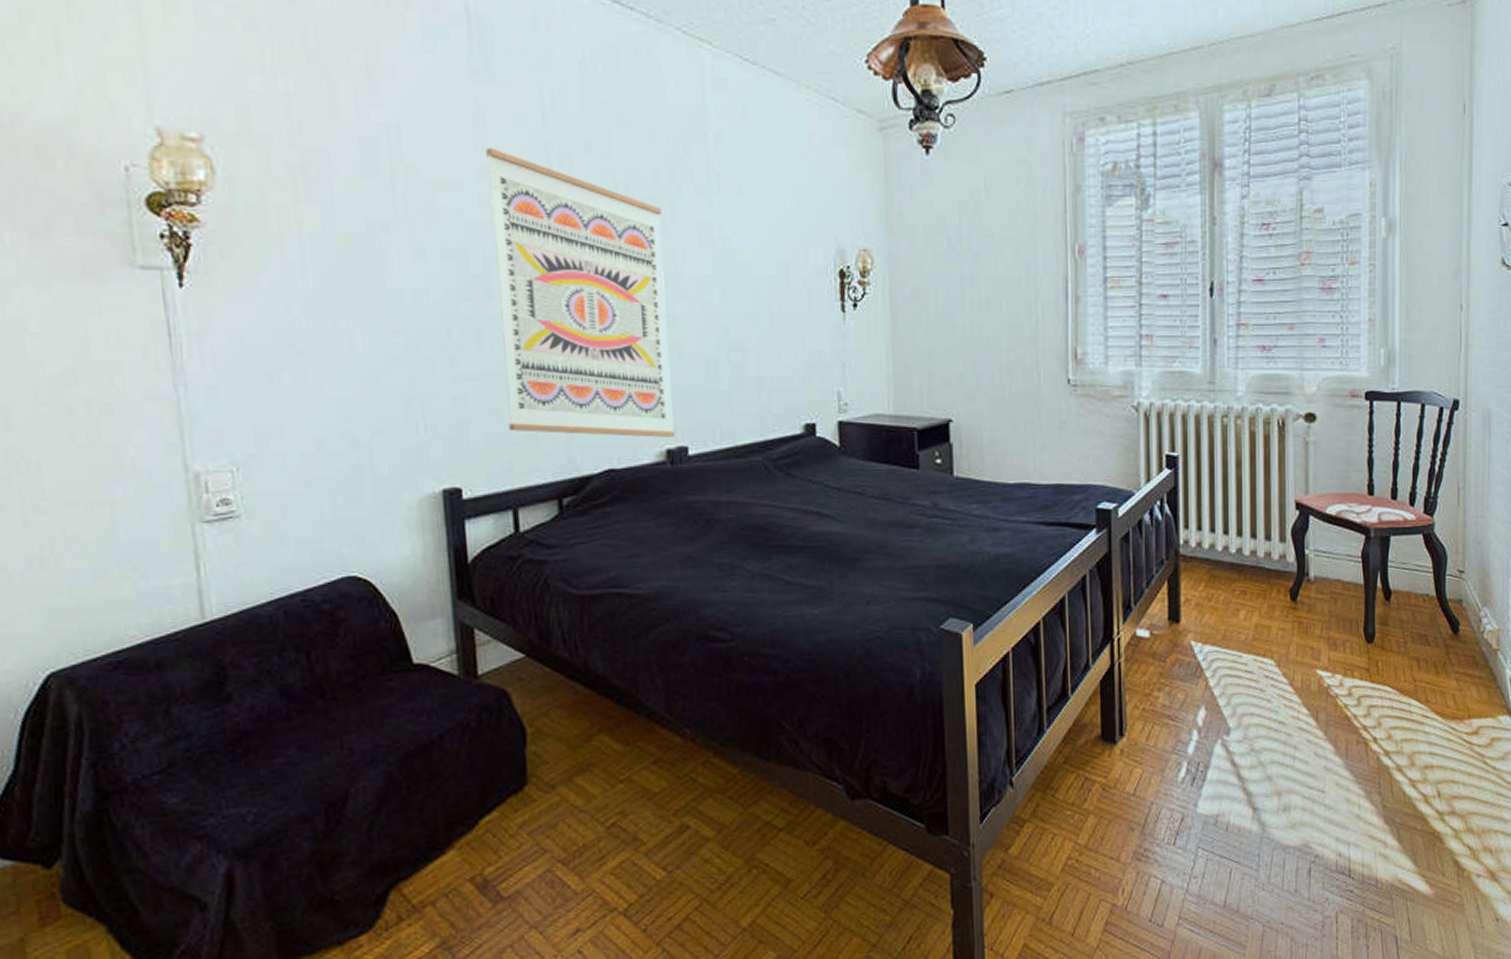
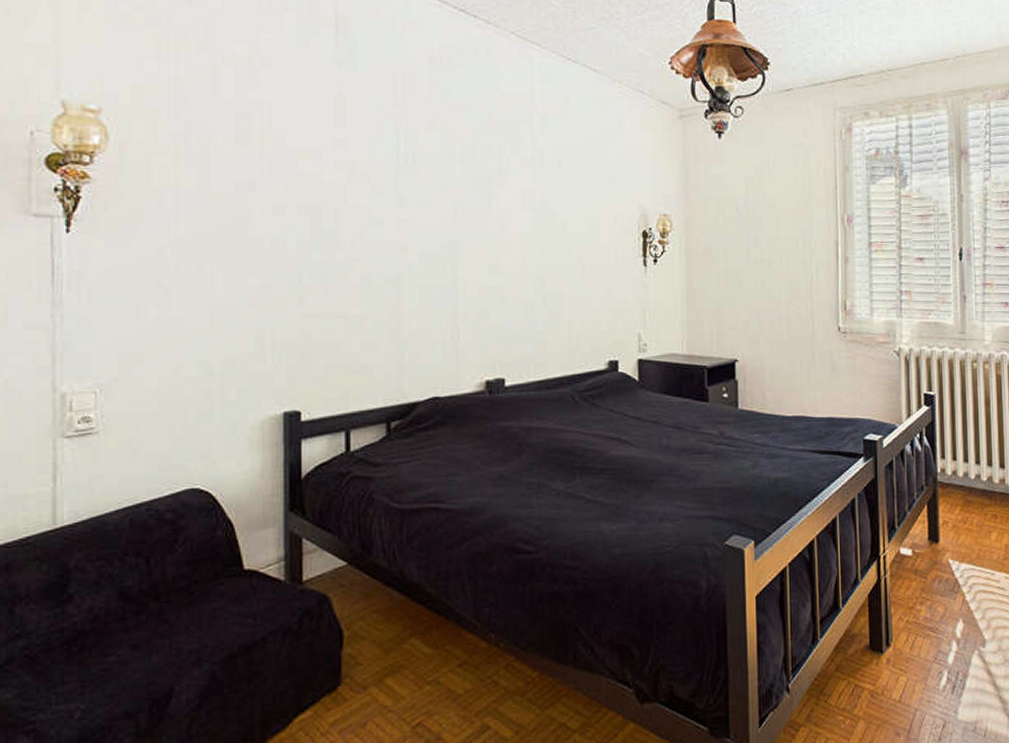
wall art: present [485,147,676,437] -> none [343,123,494,370]

